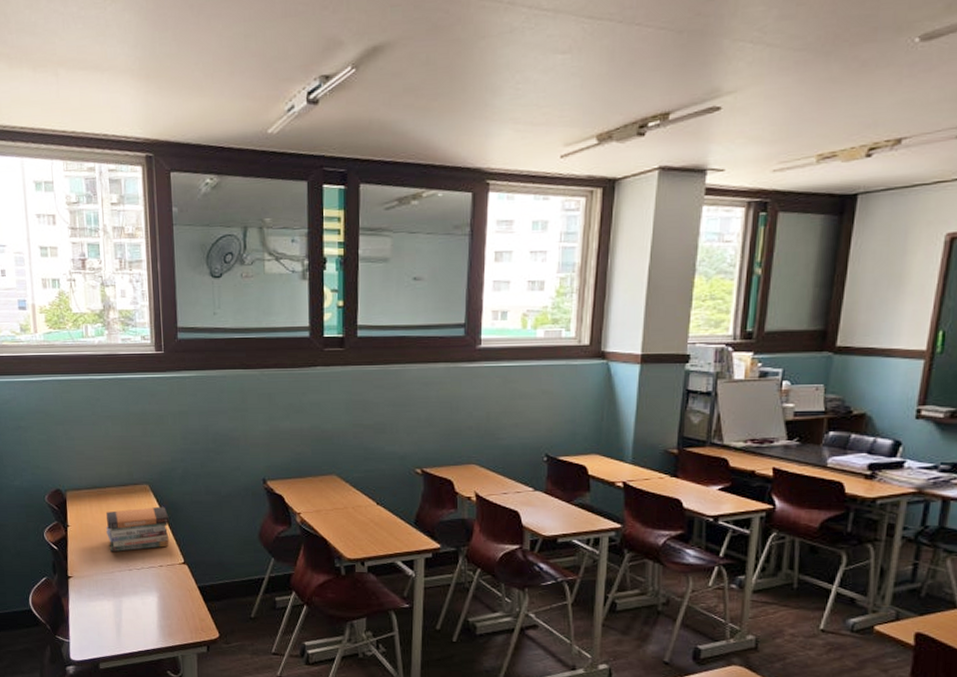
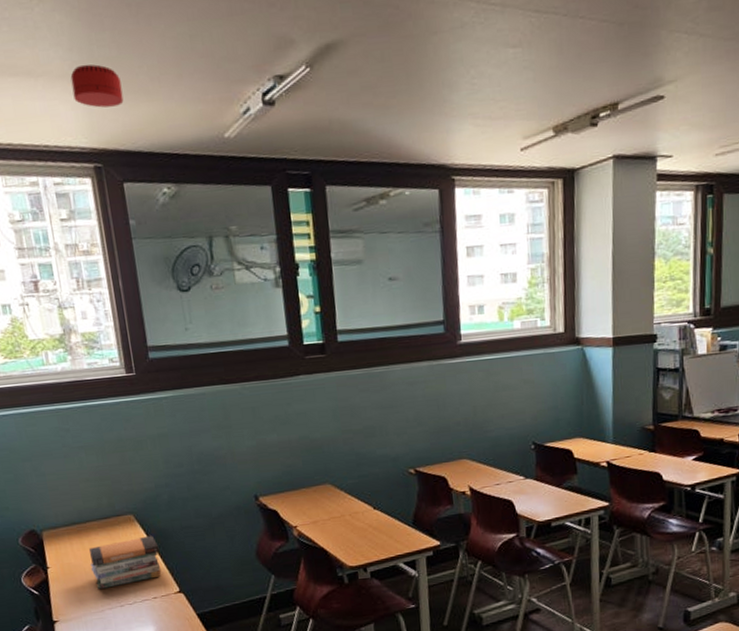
smoke detector: none [133,60,178,101] -> present [70,64,124,108]

